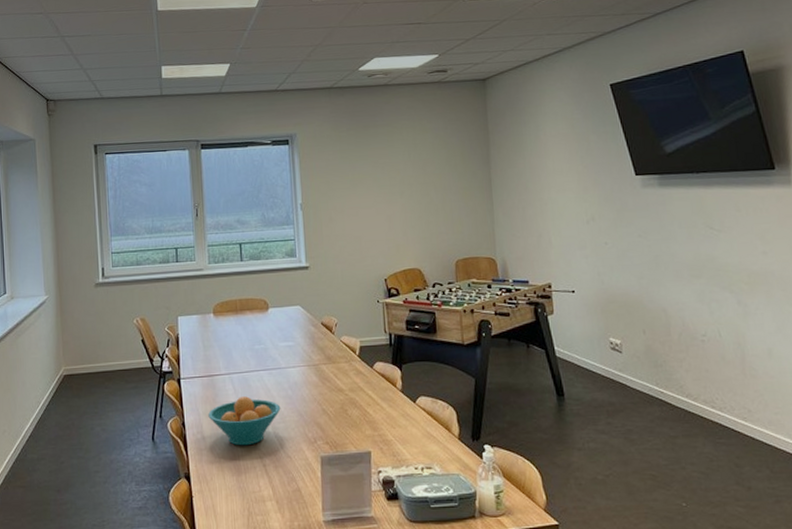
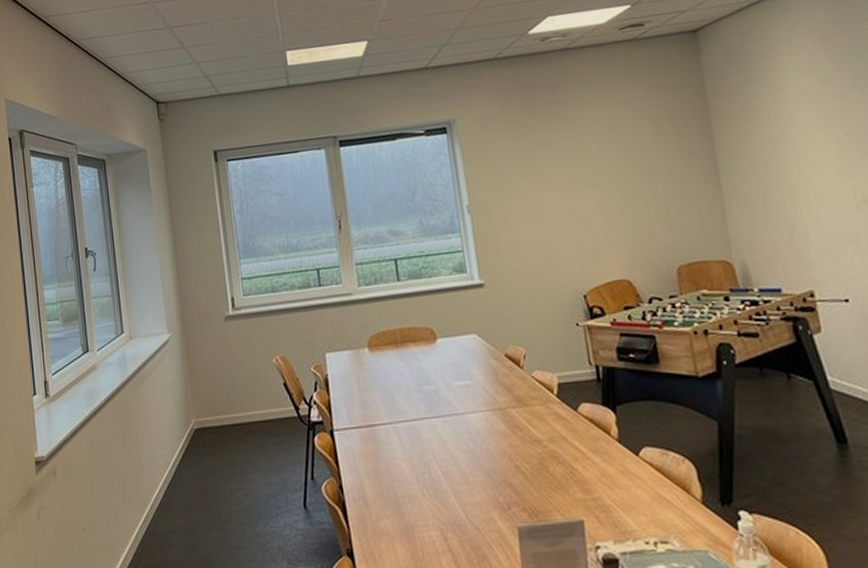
fruit bowl: present [208,396,281,446] -> none [370,451,461,514]

